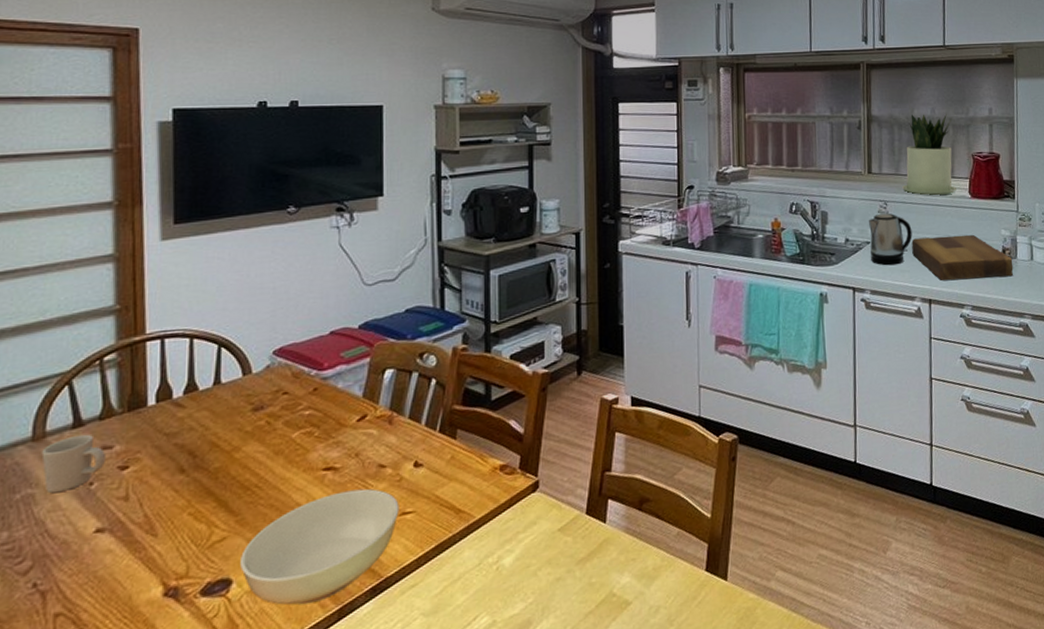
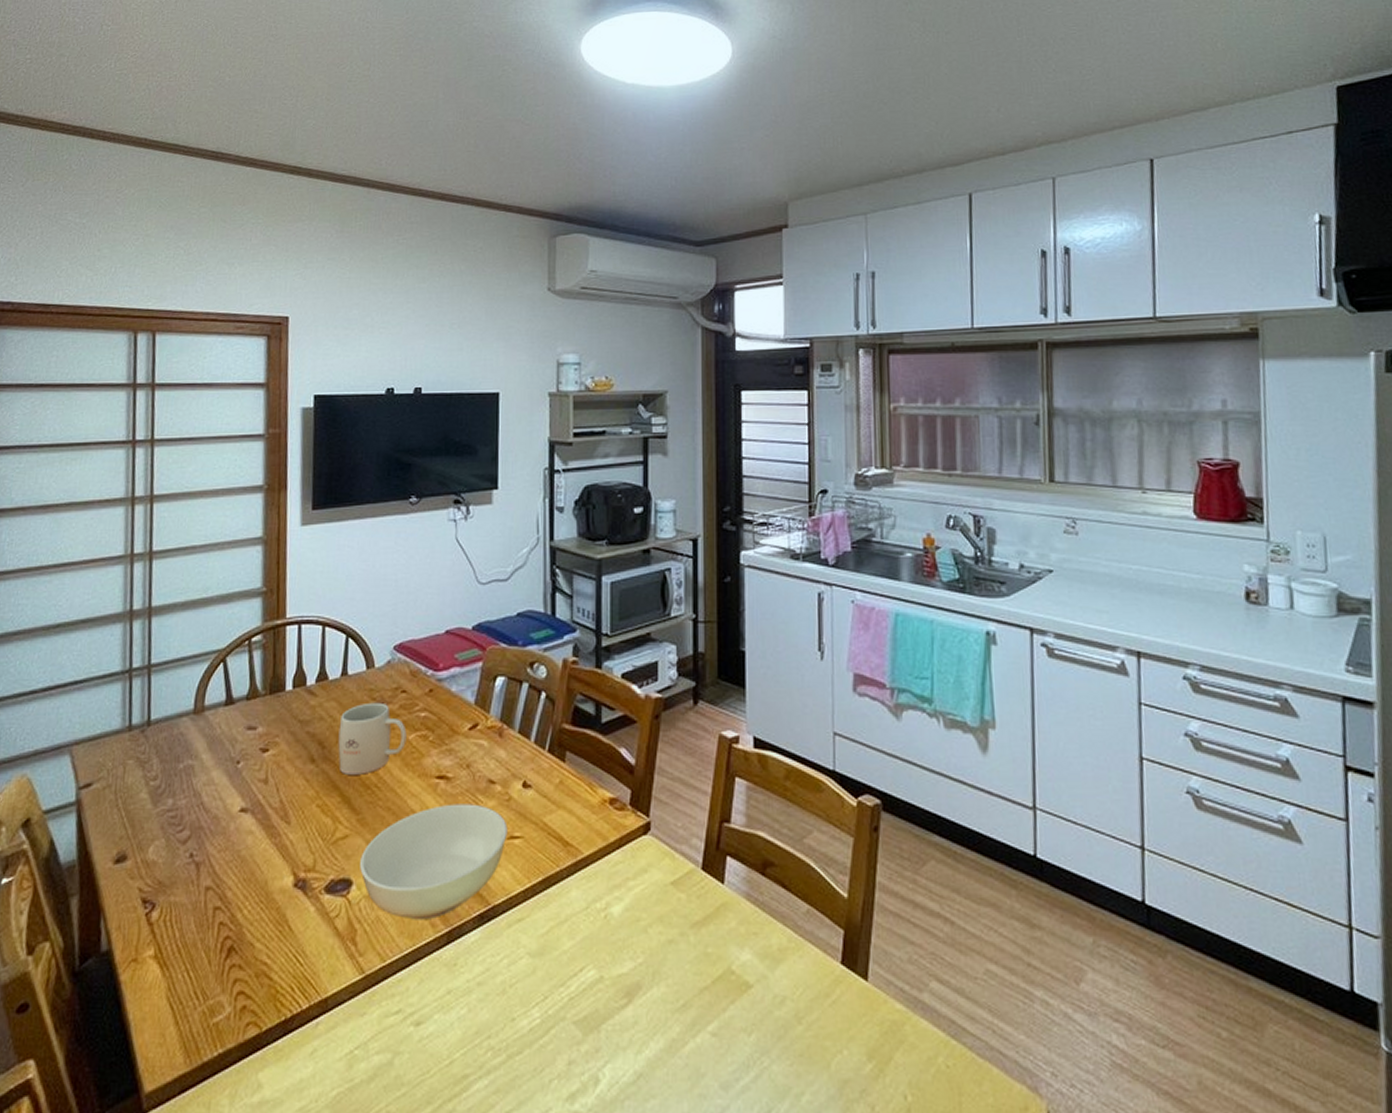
mug: present [41,434,107,494] -> none [200,712,252,767]
mug: none [211,406,290,480] -> present [338,702,407,775]
kettle: present [869,213,912,266] -> none [1051,534,1112,603]
planter: present [902,114,956,196] -> none [1097,407,1175,515]
cutting board: present [912,235,1013,281] -> none [1111,568,1263,630]

